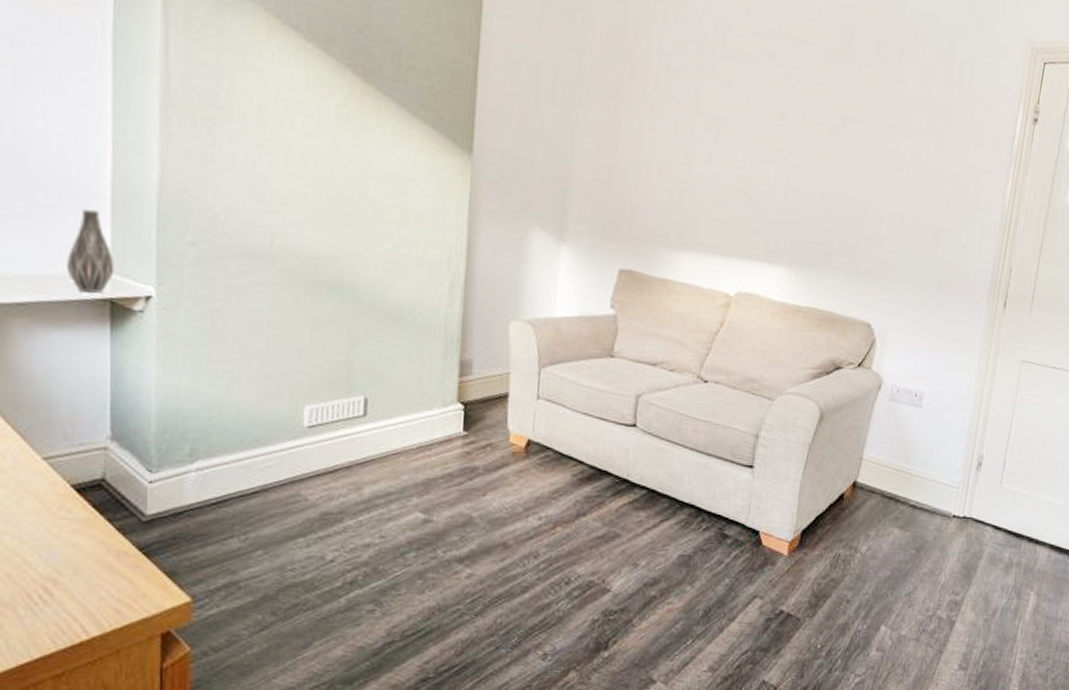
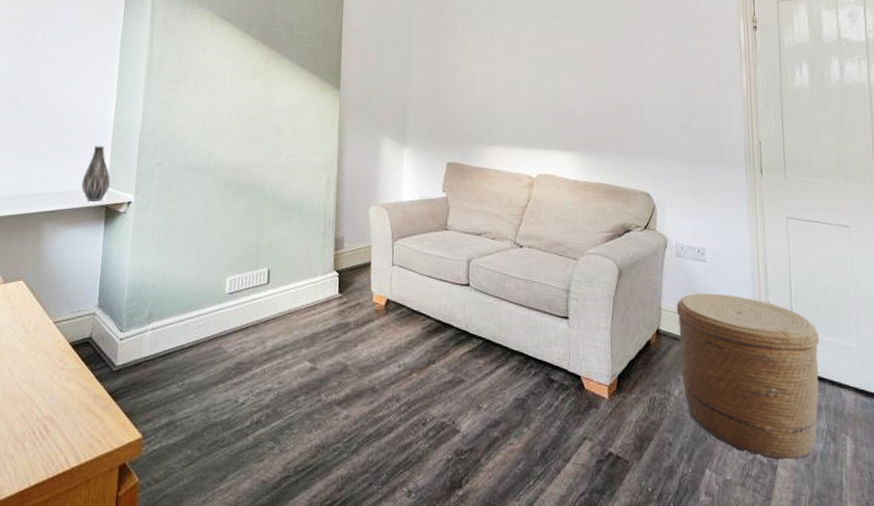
basket: none [872,442,1028,614] -> present [676,293,820,459]

